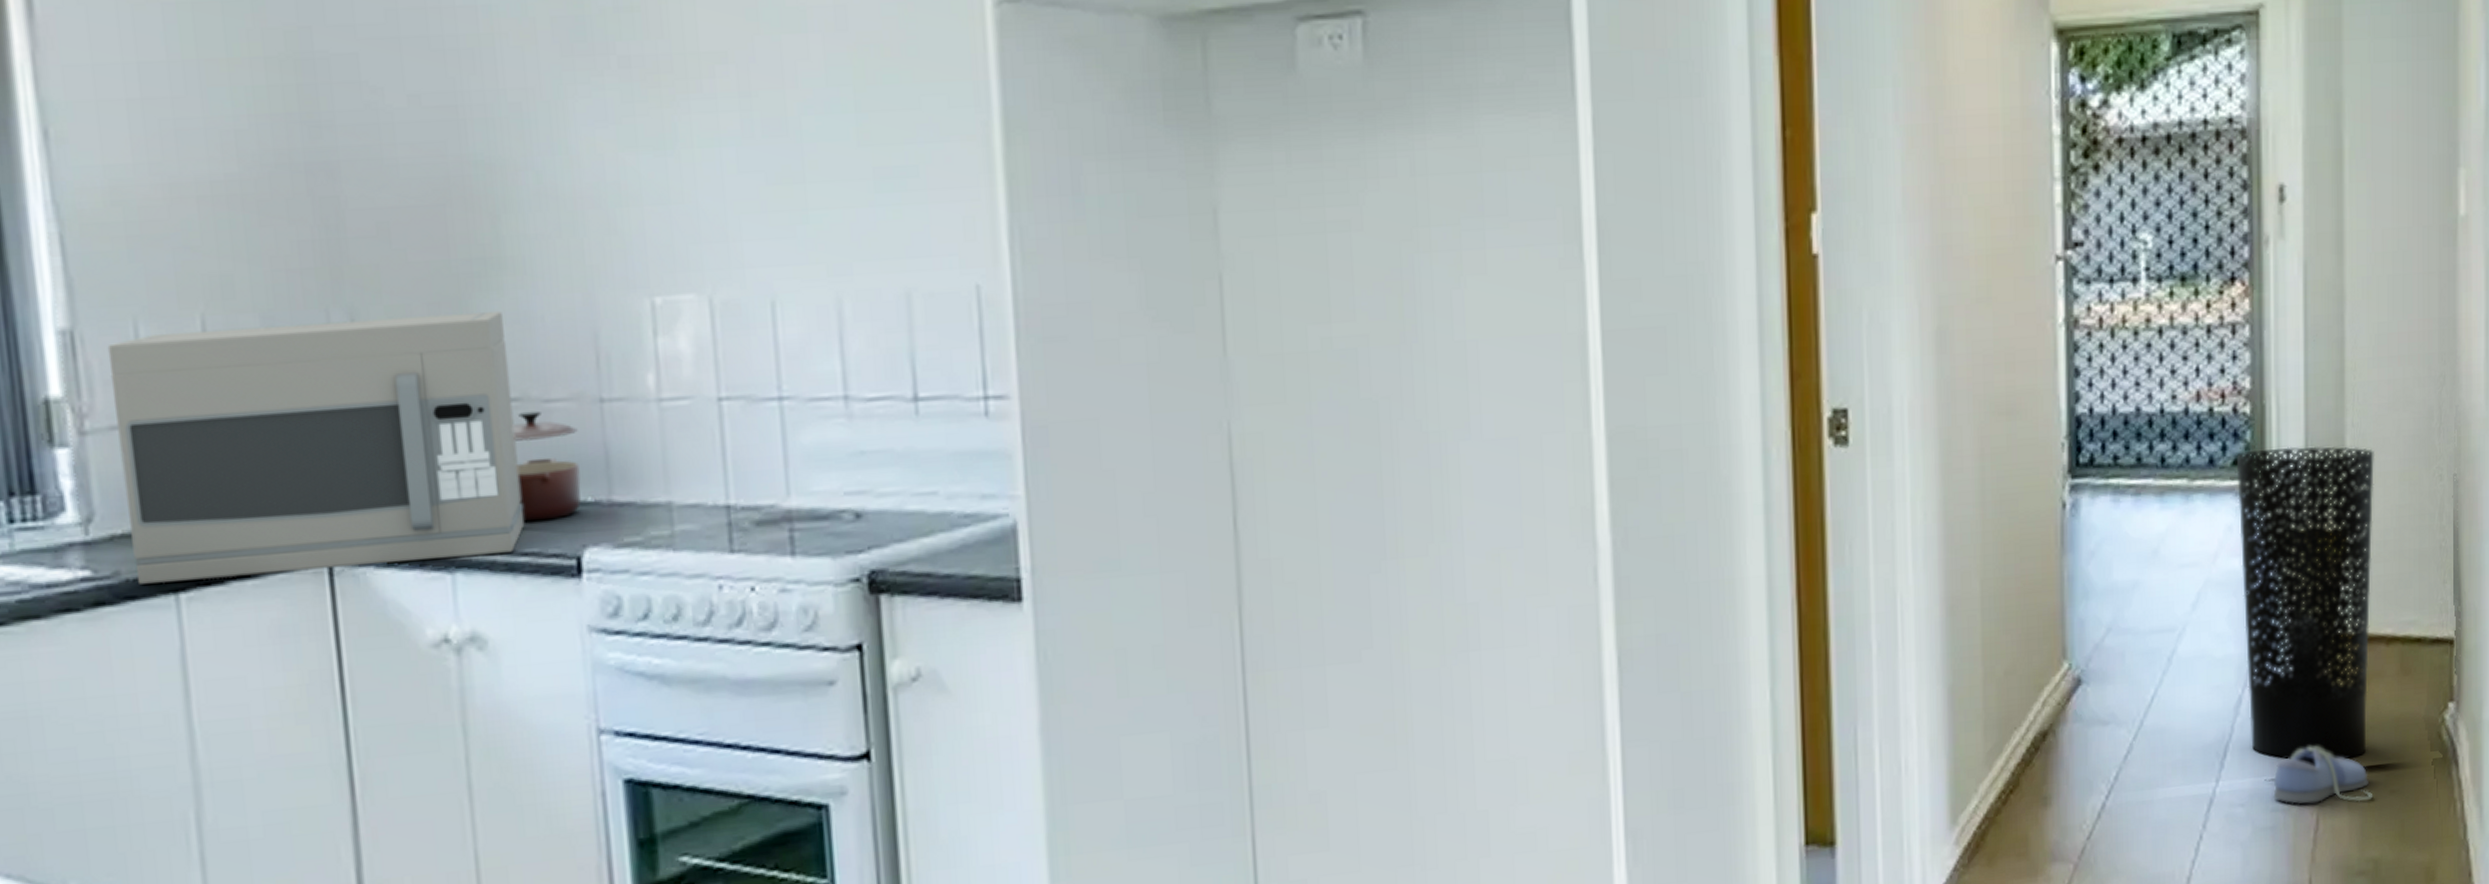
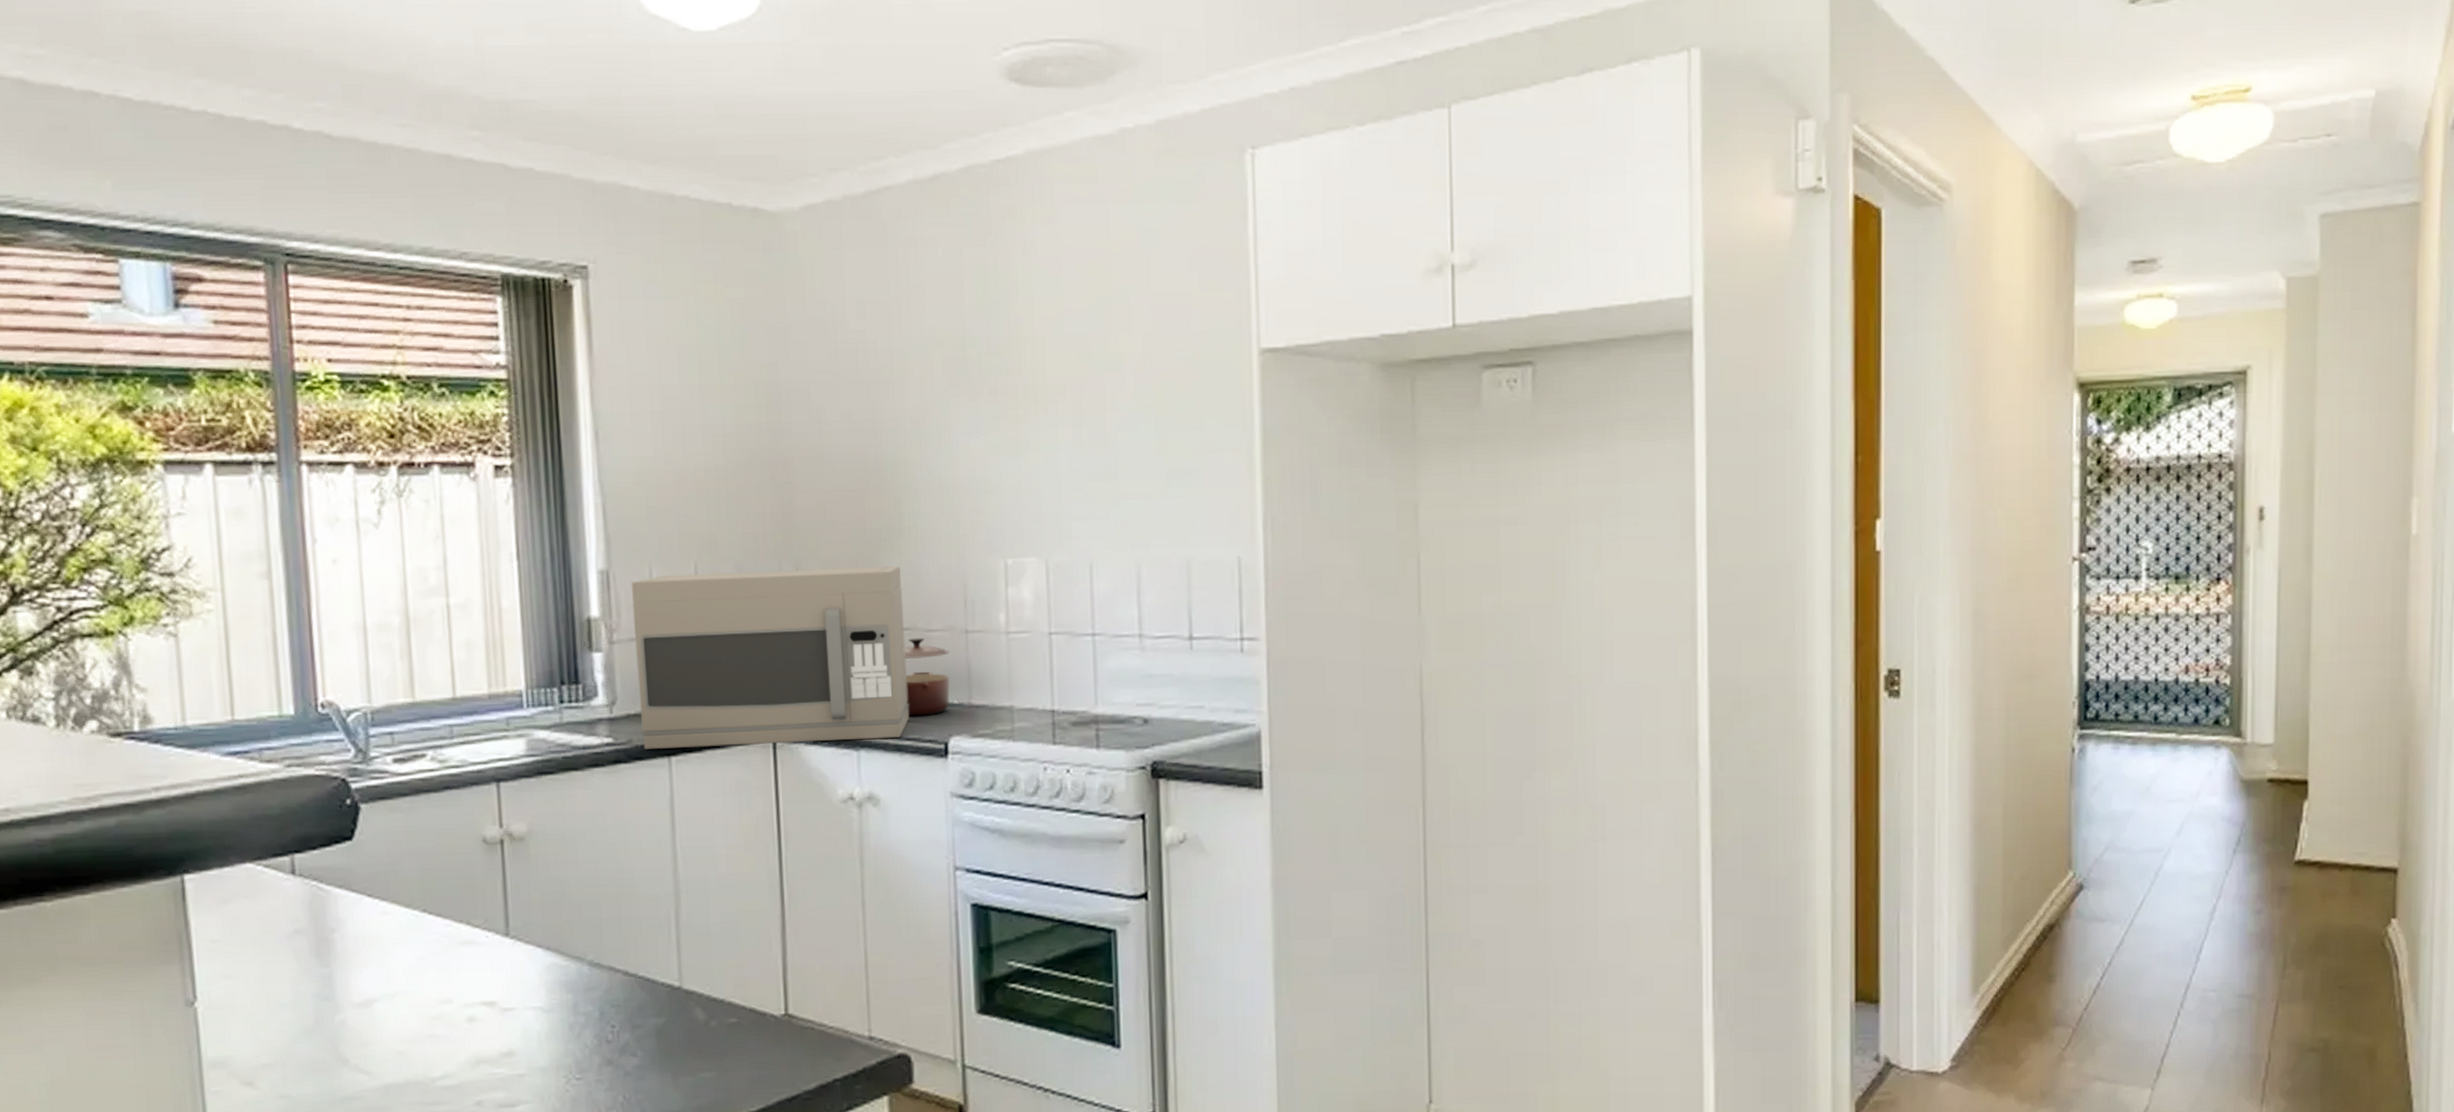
umbrella stand: present [2236,446,2374,759] -> none [2217,711,2334,959]
shoe: present [2264,746,2373,804] -> none [2233,947,2325,993]

